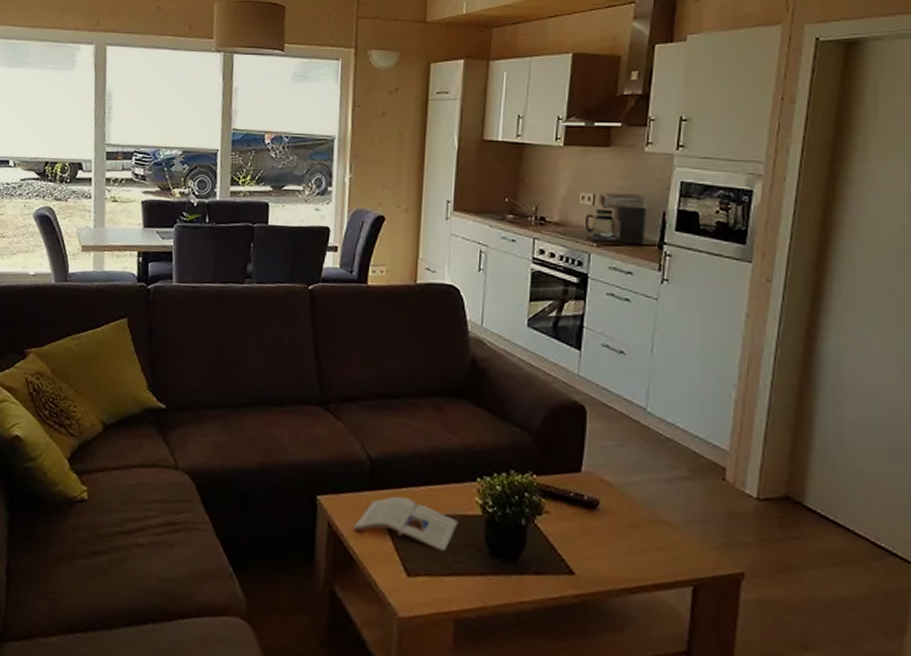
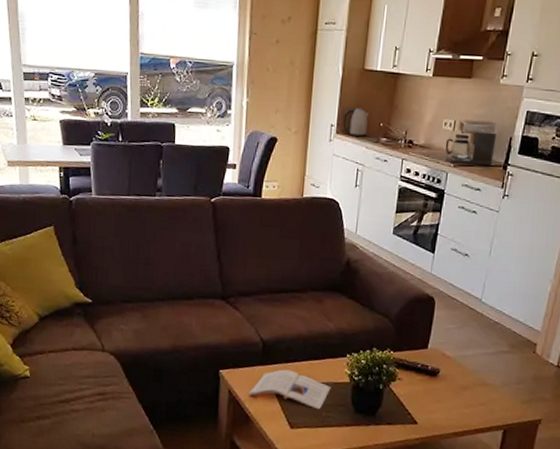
kettle: none [460,182,492,215] -> present [342,108,370,138]

